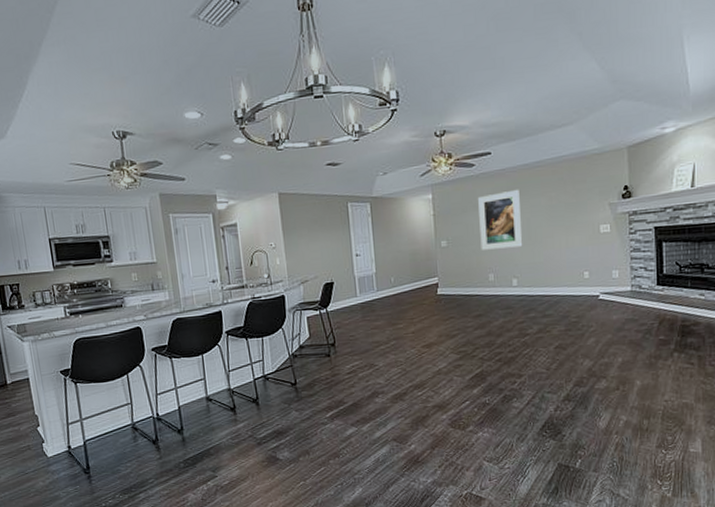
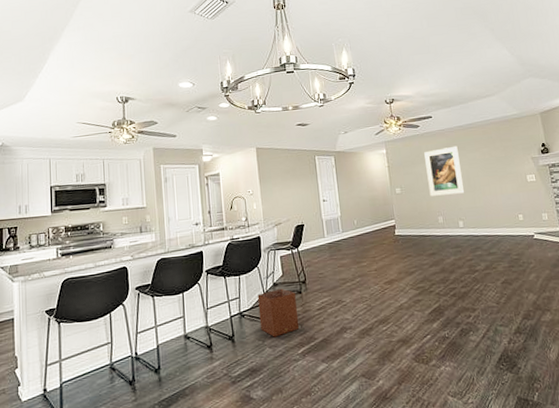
waste basket: none [282,351,329,401] -> present [257,288,301,337]

